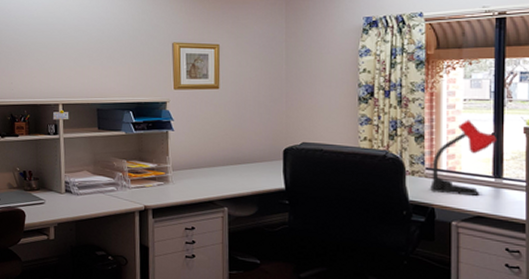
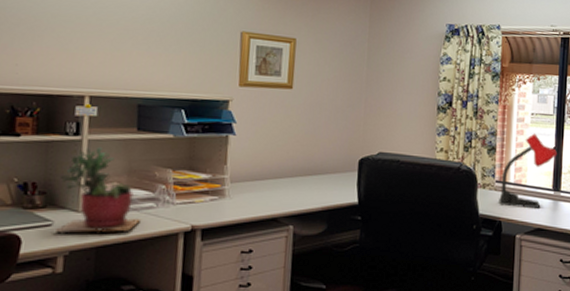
succulent plant: none [46,143,107,210] -> present [54,147,142,234]

